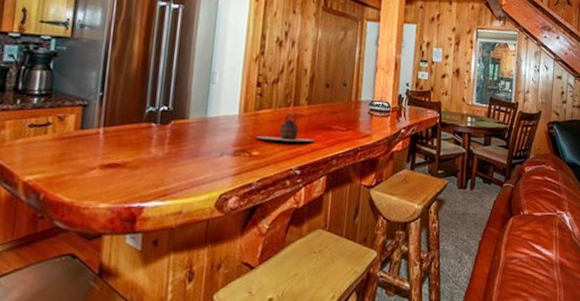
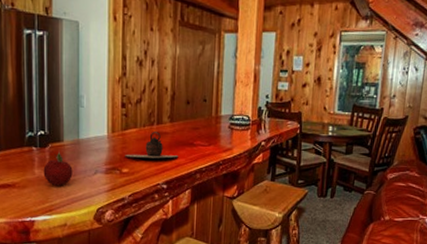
fruit: none [161,129,196,168] -> present [43,151,73,186]

